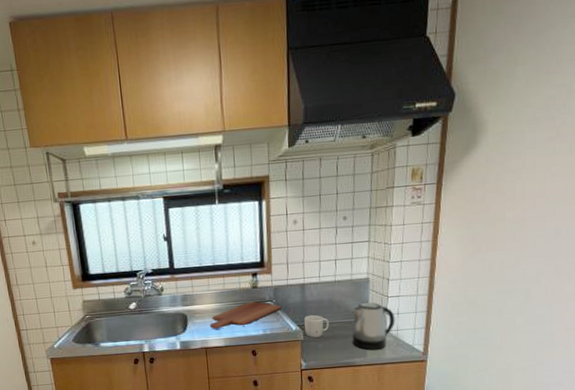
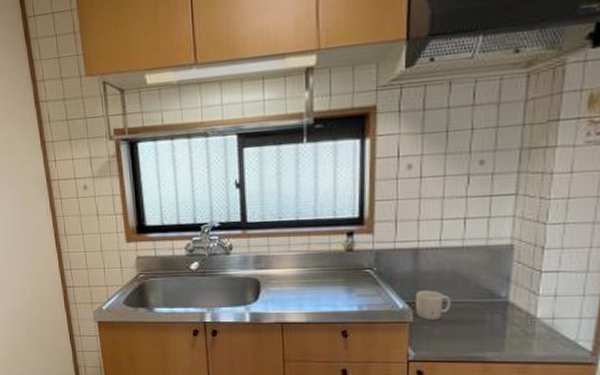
cutting board: present [209,301,283,330] -> none [288,267,386,301]
kettle: present [352,301,395,350] -> none [483,277,551,343]

